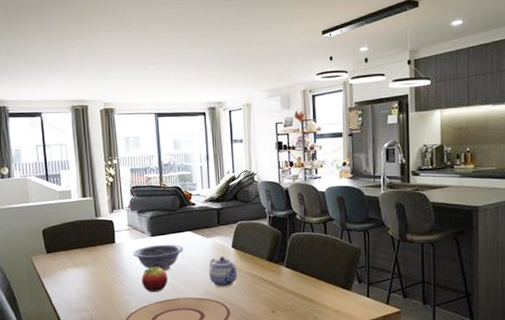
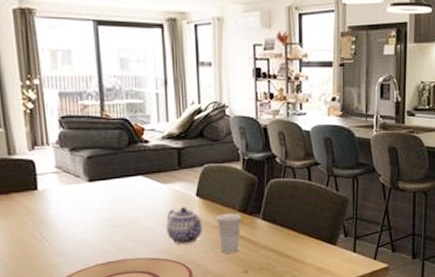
decorative bowl: present [132,244,183,272] -> none [62,191,133,226]
fruit: present [141,267,168,292] -> none [75,220,112,252]
cup: none [248,261,269,296] -> present [216,213,242,254]

